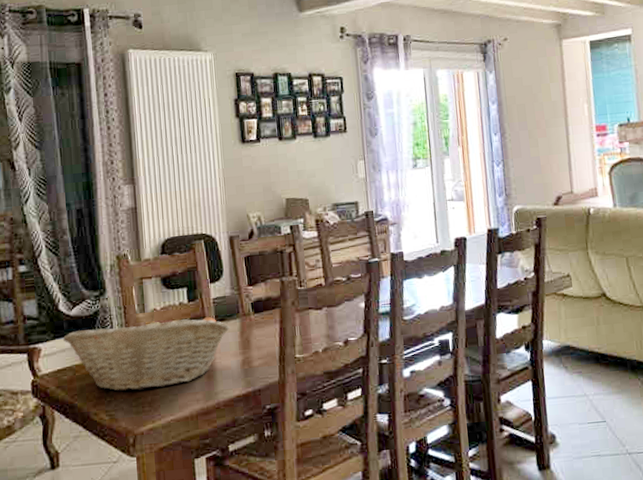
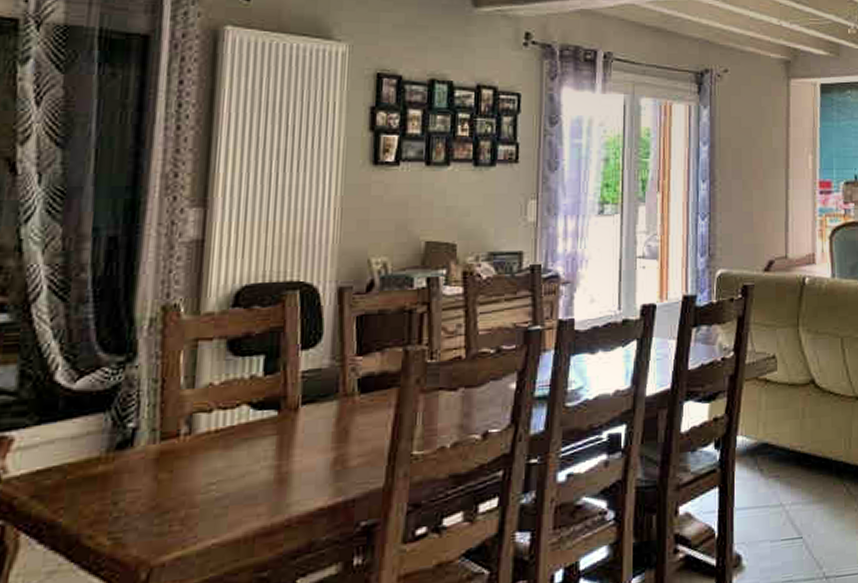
fruit basket: present [62,315,230,391] -> none [53,393,323,503]

